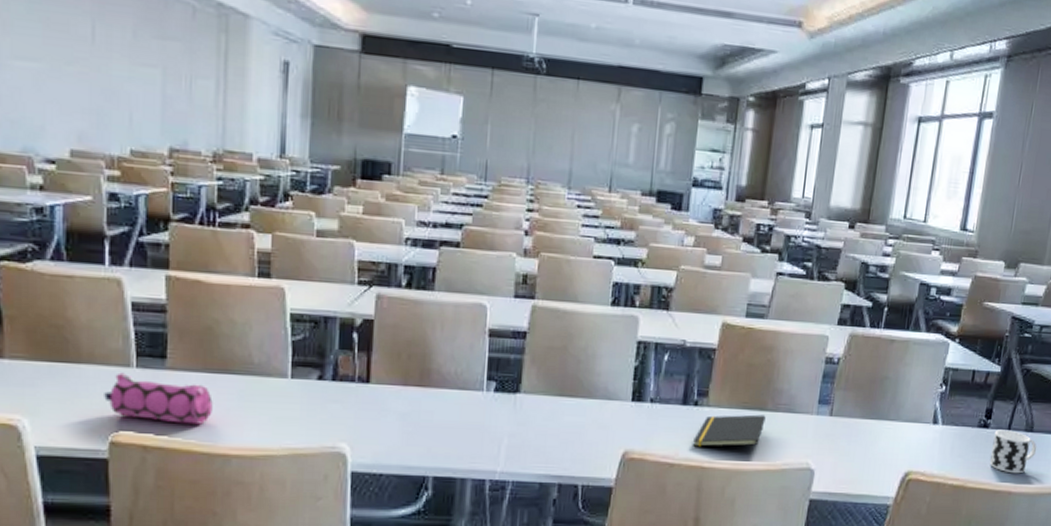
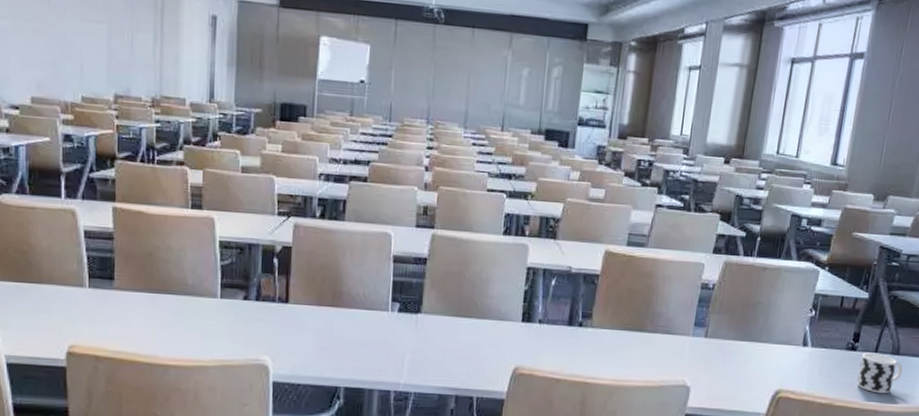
pencil case: present [104,372,213,425] -> none [62,292,154,338]
notepad: present [693,414,766,447] -> none [578,335,645,365]

